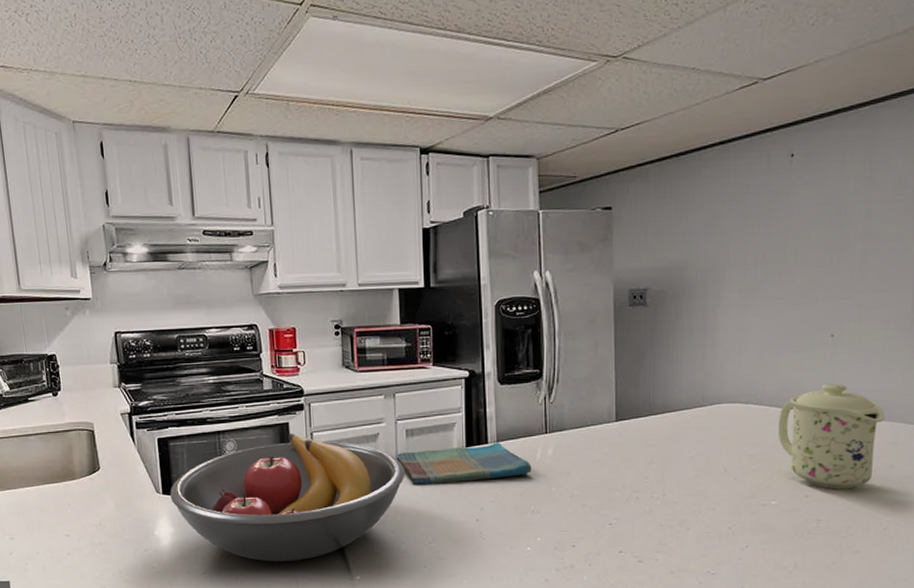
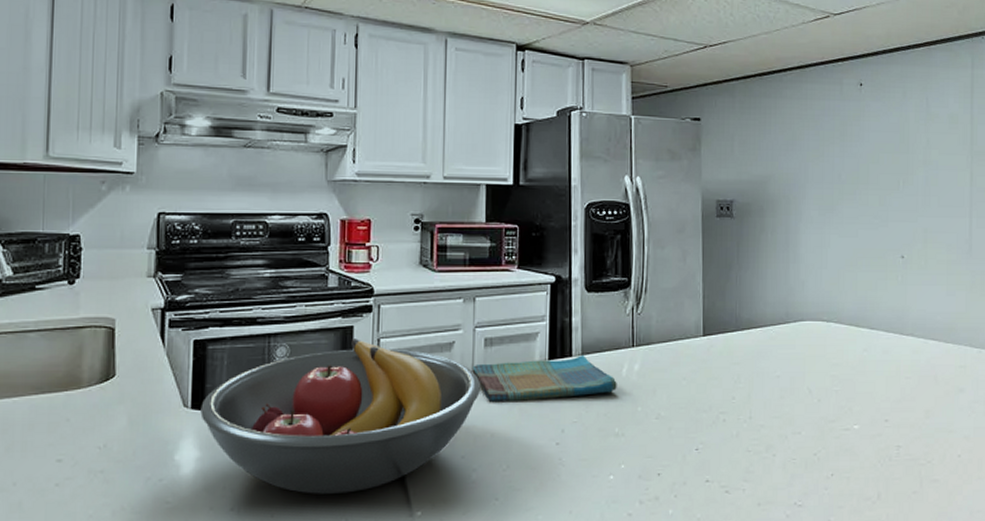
mug: present [778,383,885,490] -> none [857,304,953,414]

